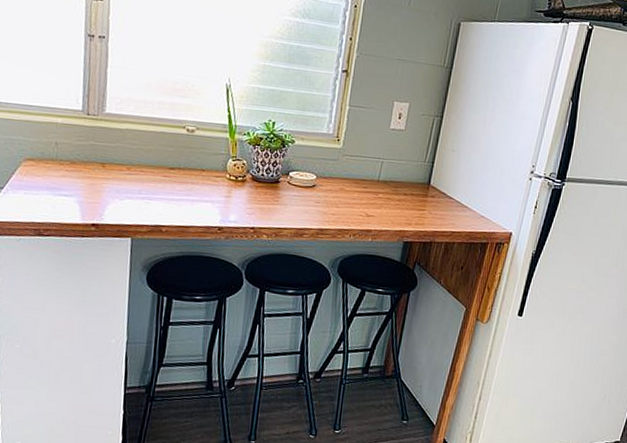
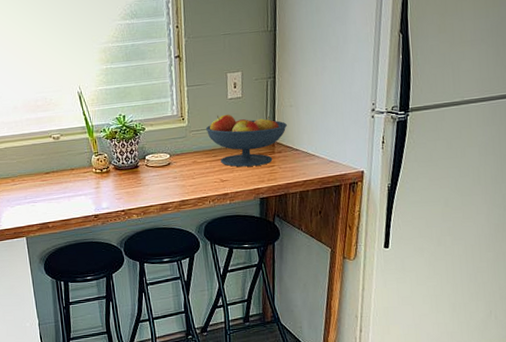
fruit bowl: none [360,143,445,207] -> present [205,114,287,167]

